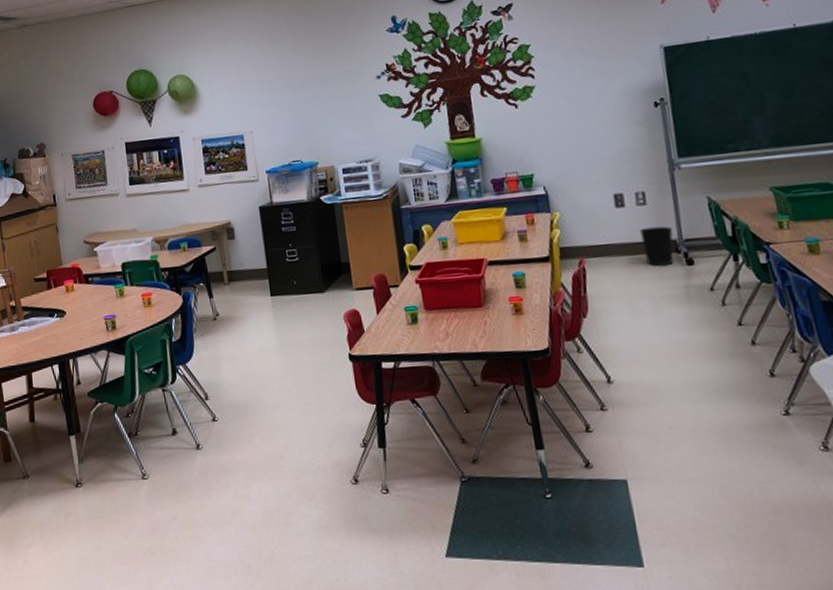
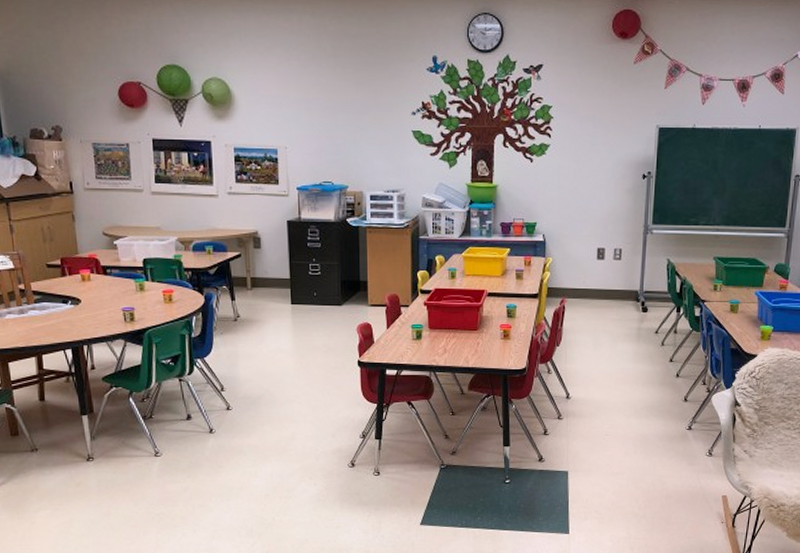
wastebasket: present [640,226,674,266] -> none [612,278,637,310]

